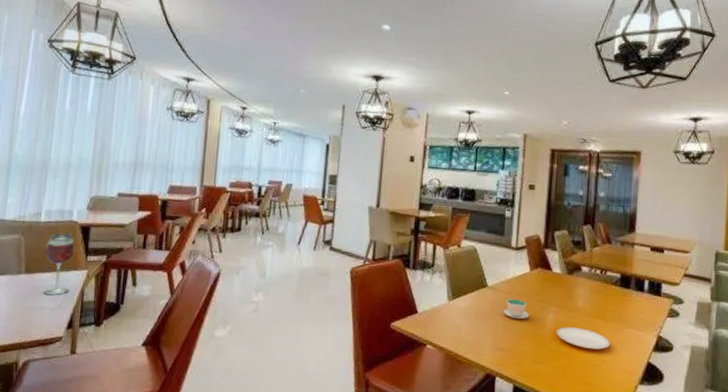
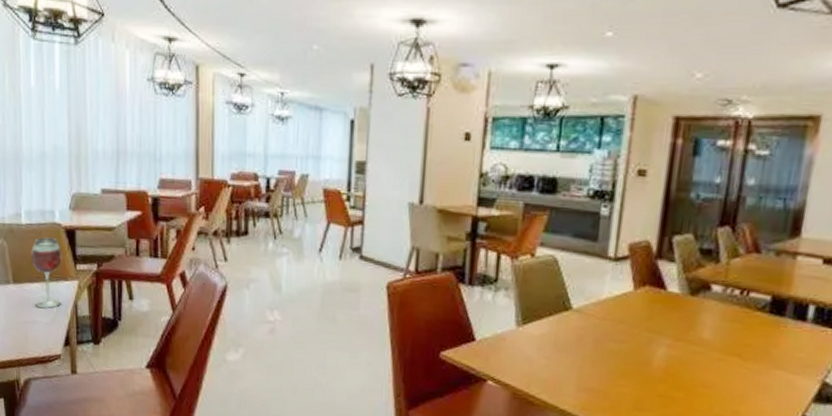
cup: present [503,298,530,320] -> none [593,325,631,354]
plate: present [557,327,611,350] -> none [668,365,748,397]

